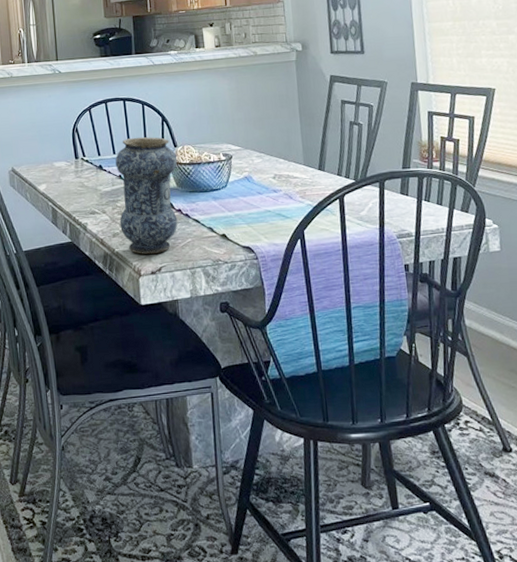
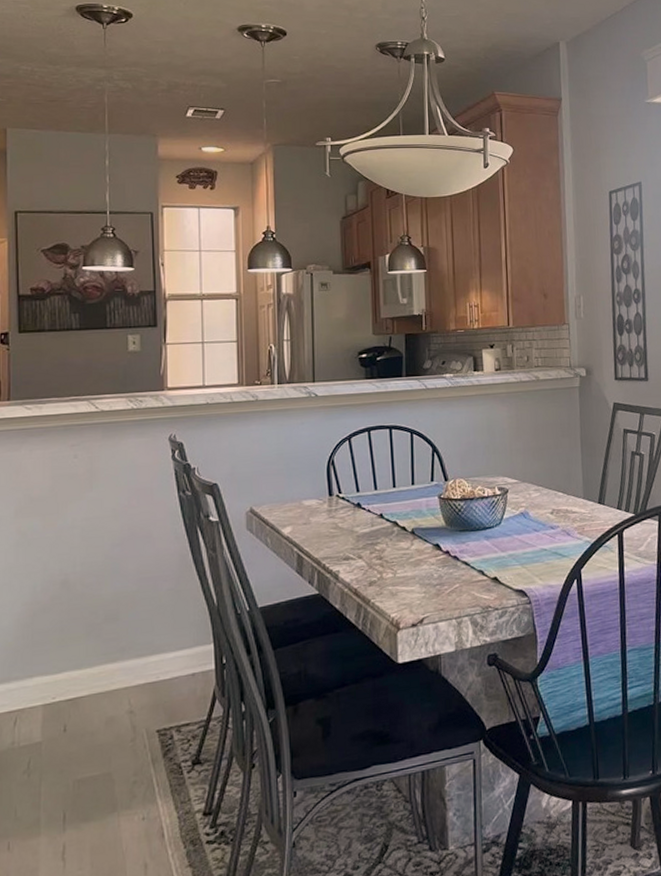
vase: present [115,137,178,254] -> none [377,469,448,605]

